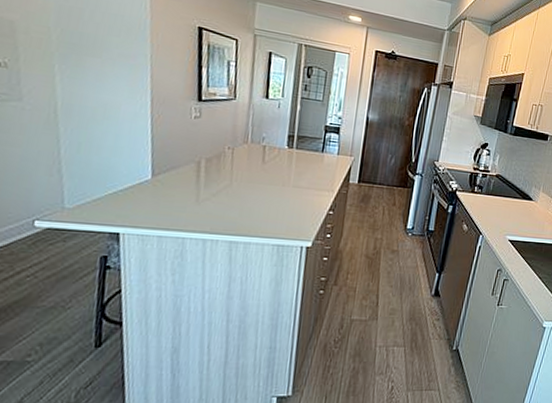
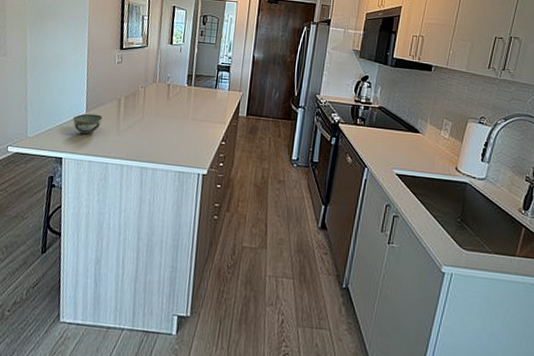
bowl: none [132,179,176,205] -> present [72,113,103,135]

